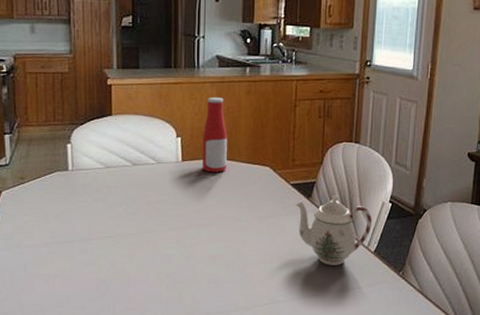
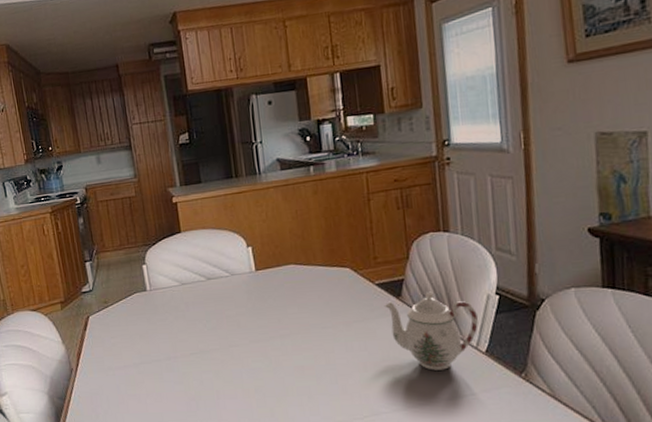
bottle: present [202,96,227,173] -> none [273,201,303,280]

